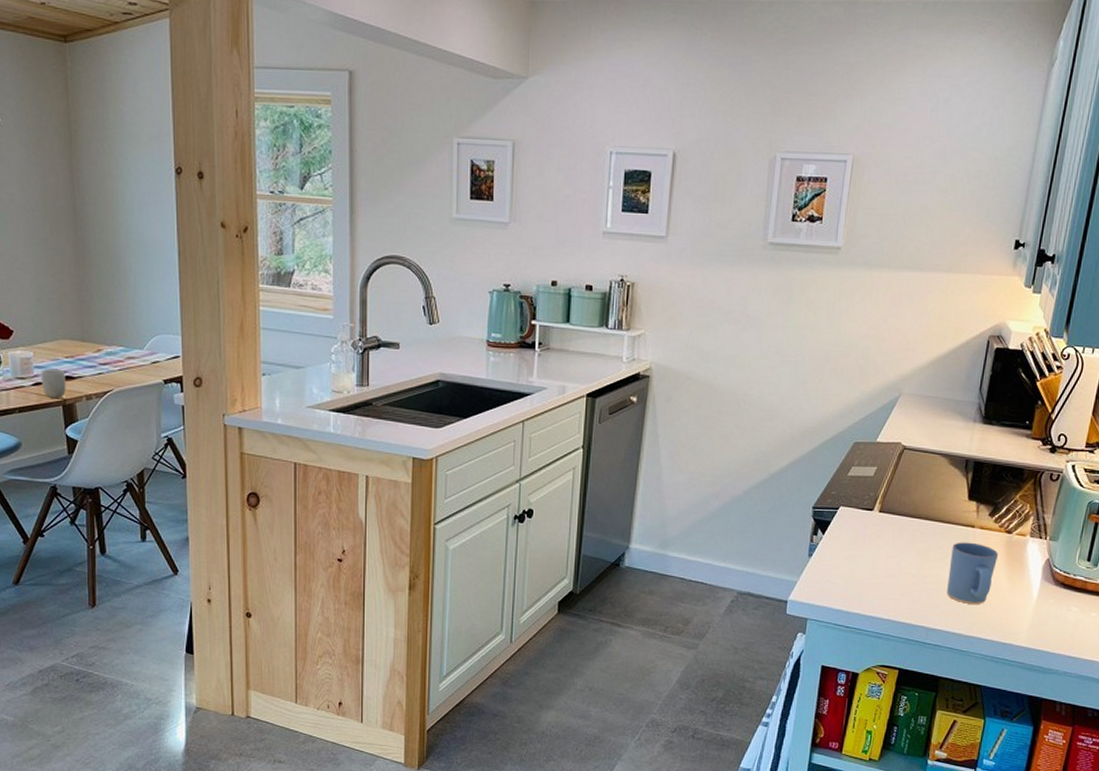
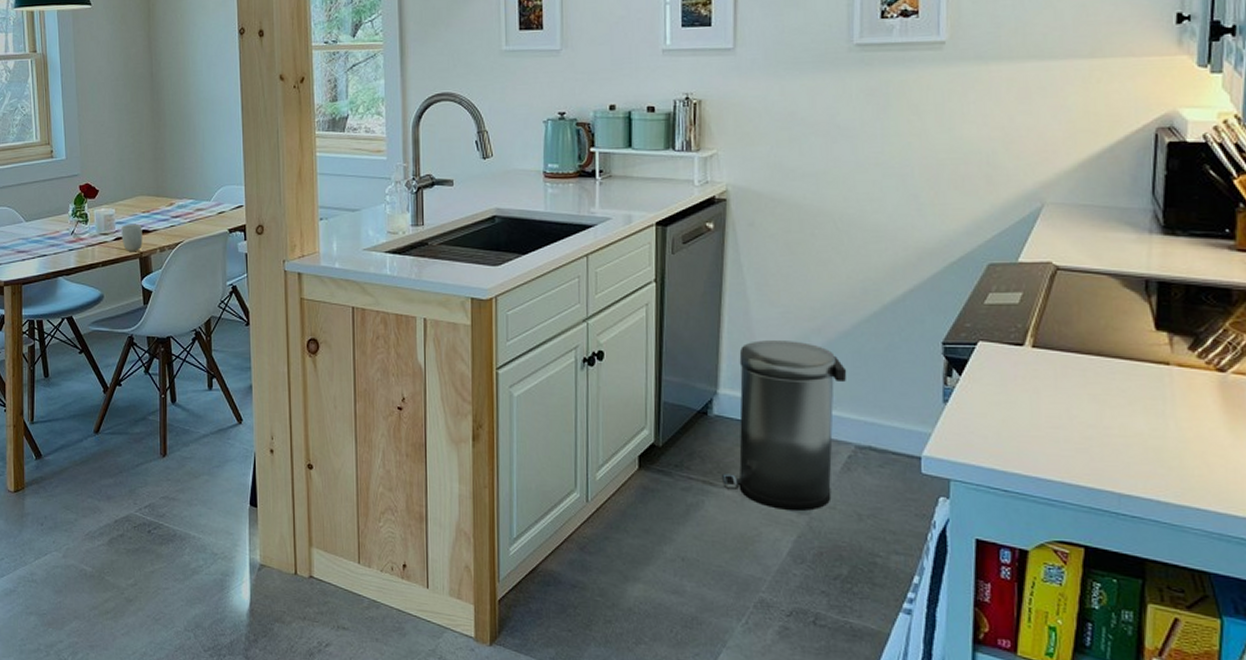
pedal bin: none [627,502,737,646] -> present [721,340,847,511]
mug: present [947,542,999,604] -> none [1139,383,1211,464]

